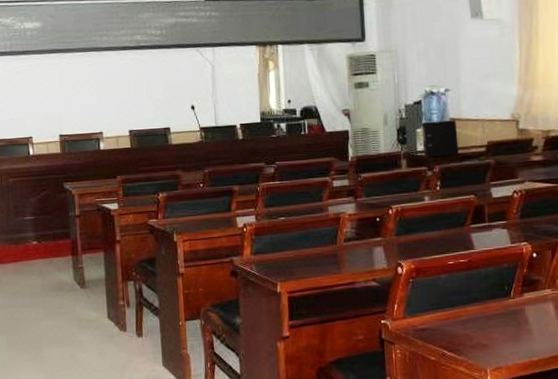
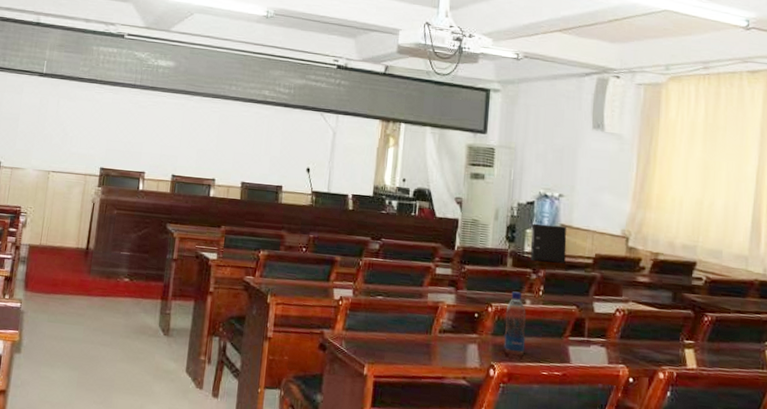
bottle: none [406,190,430,256] -> present [503,291,526,361]

